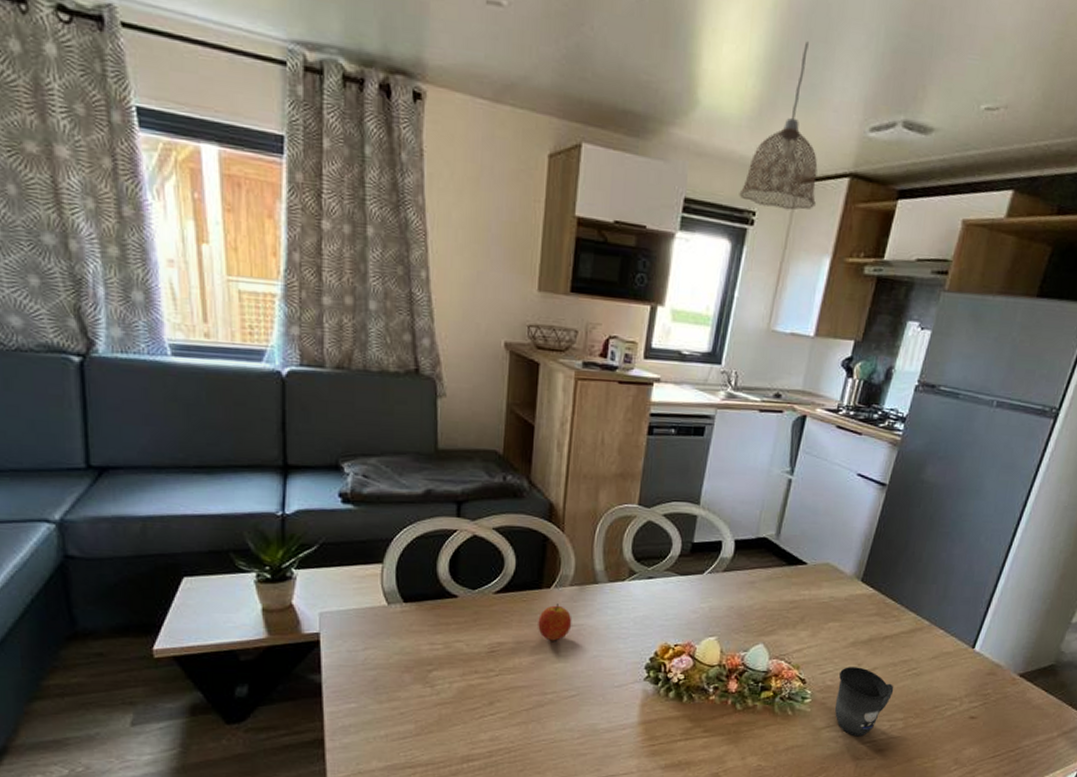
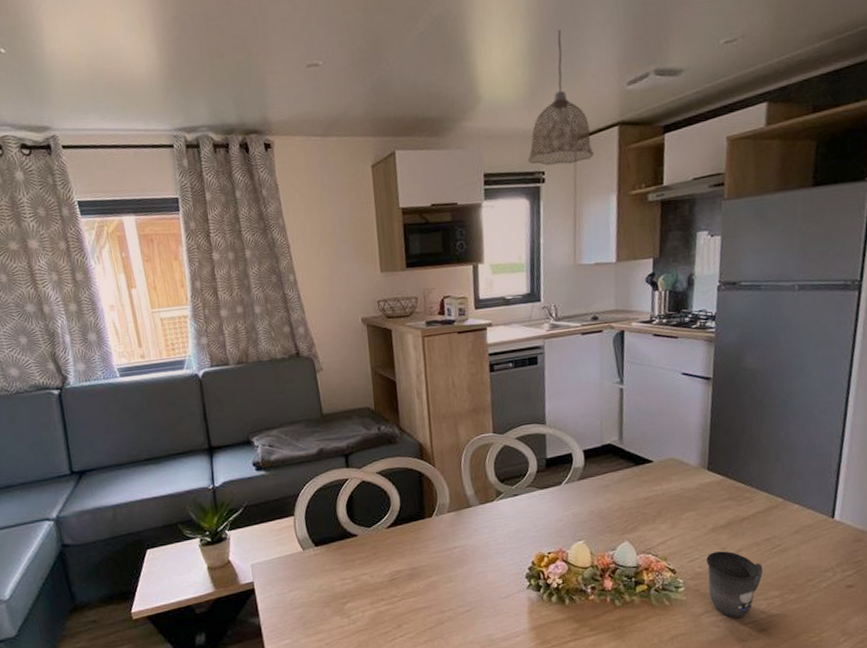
fruit: present [538,604,572,641] -> none [426,530,456,564]

